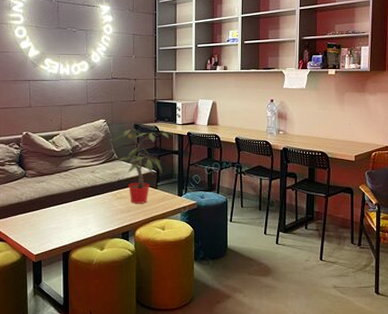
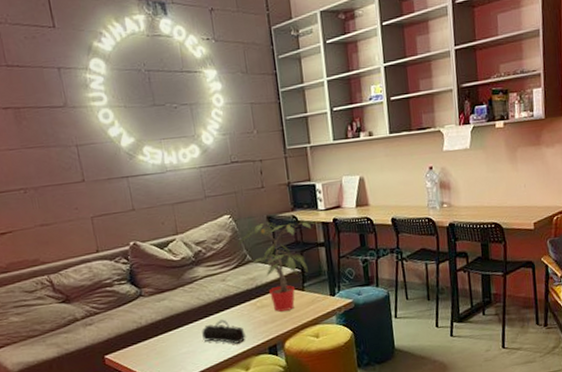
pencil case: none [69,204,105,226] -> present [202,319,246,344]

